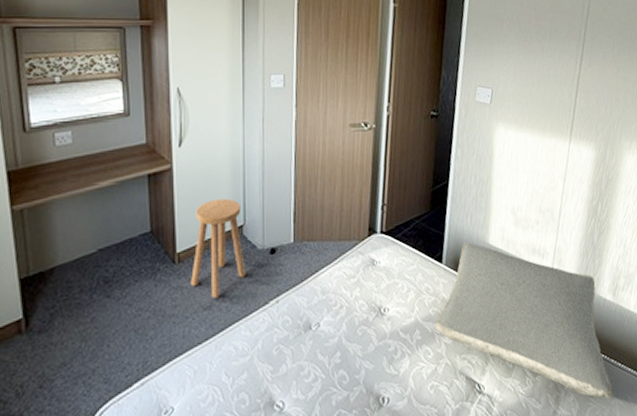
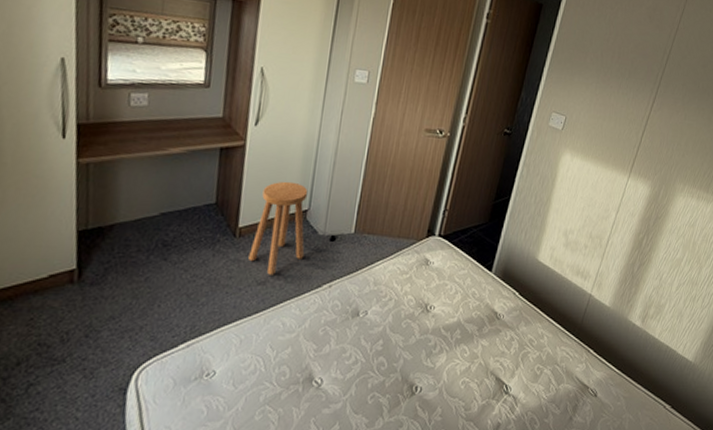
pillow: present [434,241,614,400] -> none [475,254,629,413]

